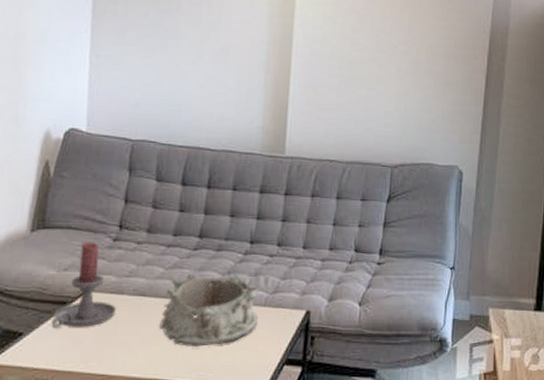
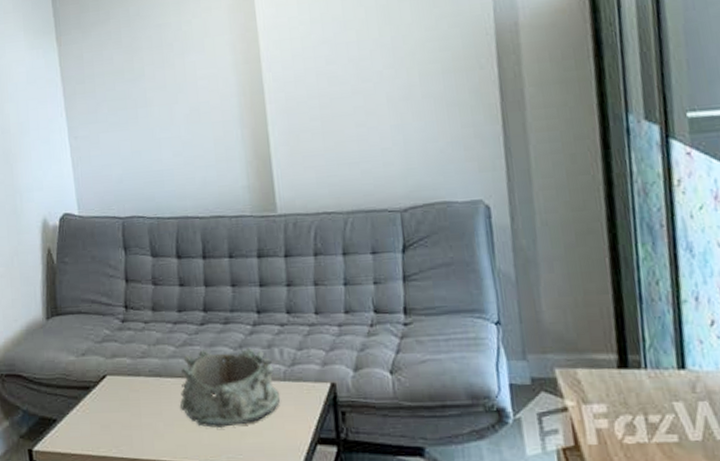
candle holder: present [51,242,117,329] -> none [80,325,137,414]

